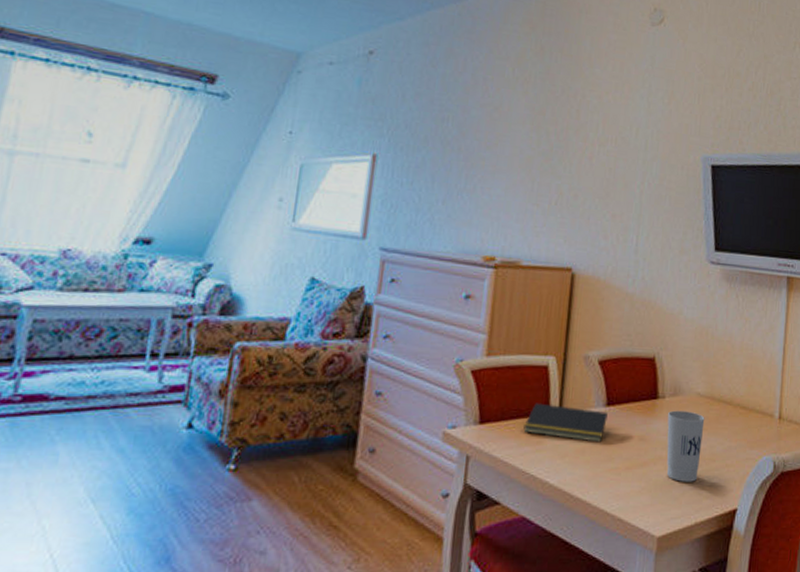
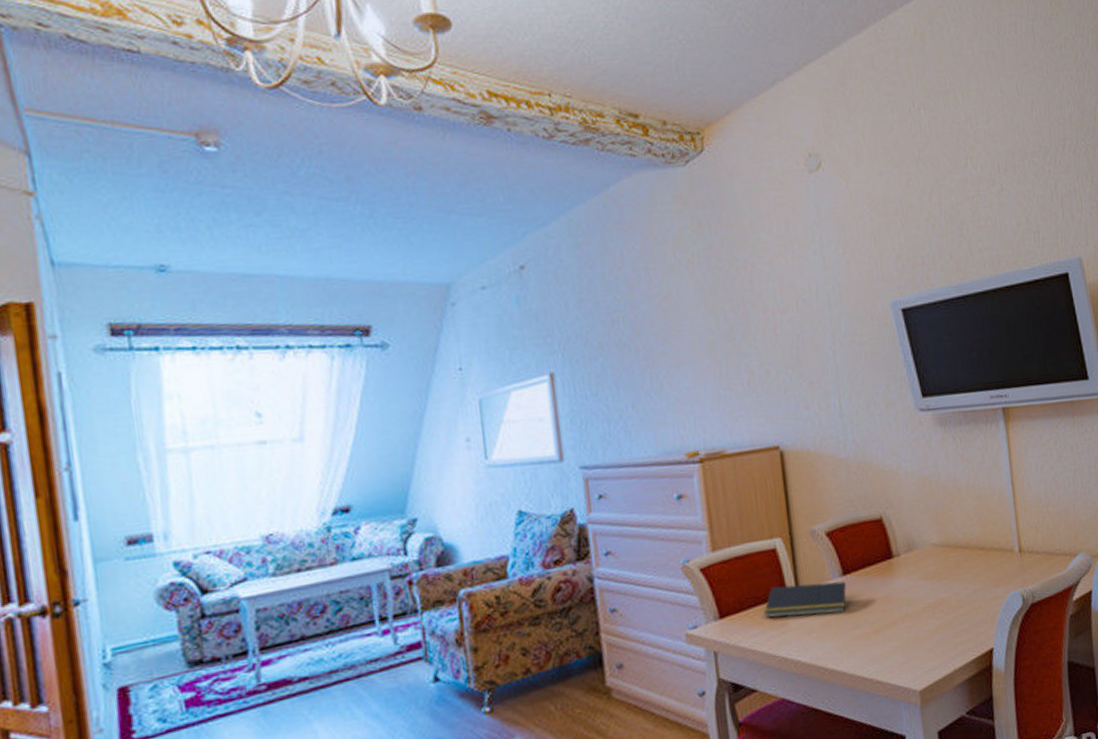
cup: present [666,410,705,482] -> none [906,563,949,634]

